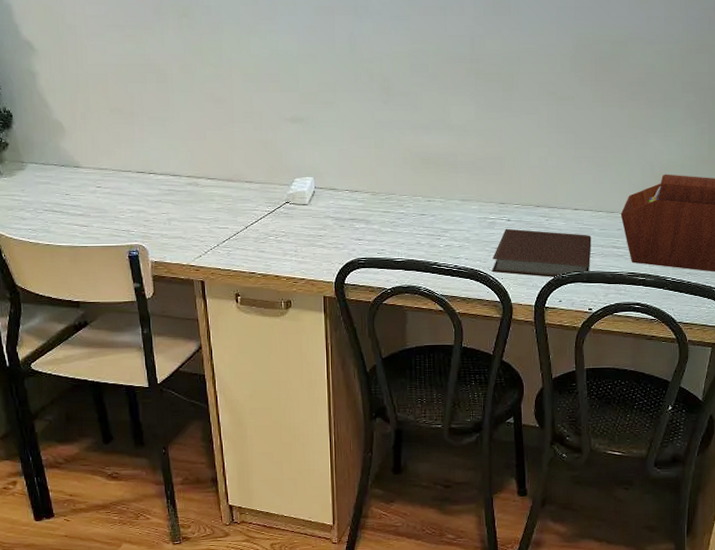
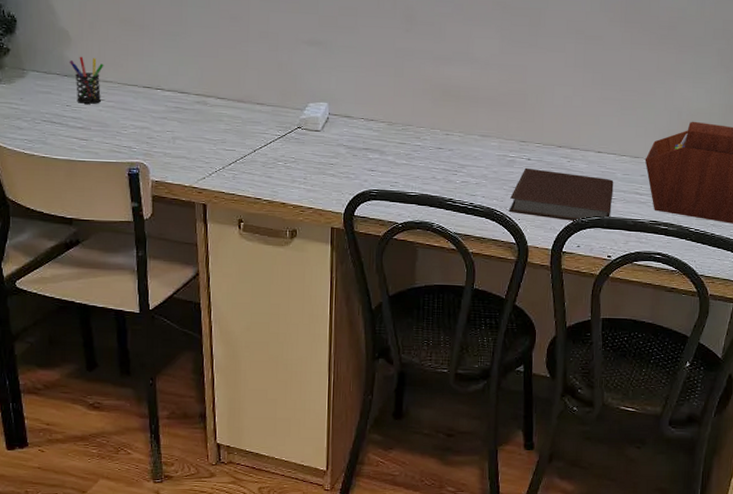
pen holder: none [65,146,98,191] -> present [69,56,104,104]

